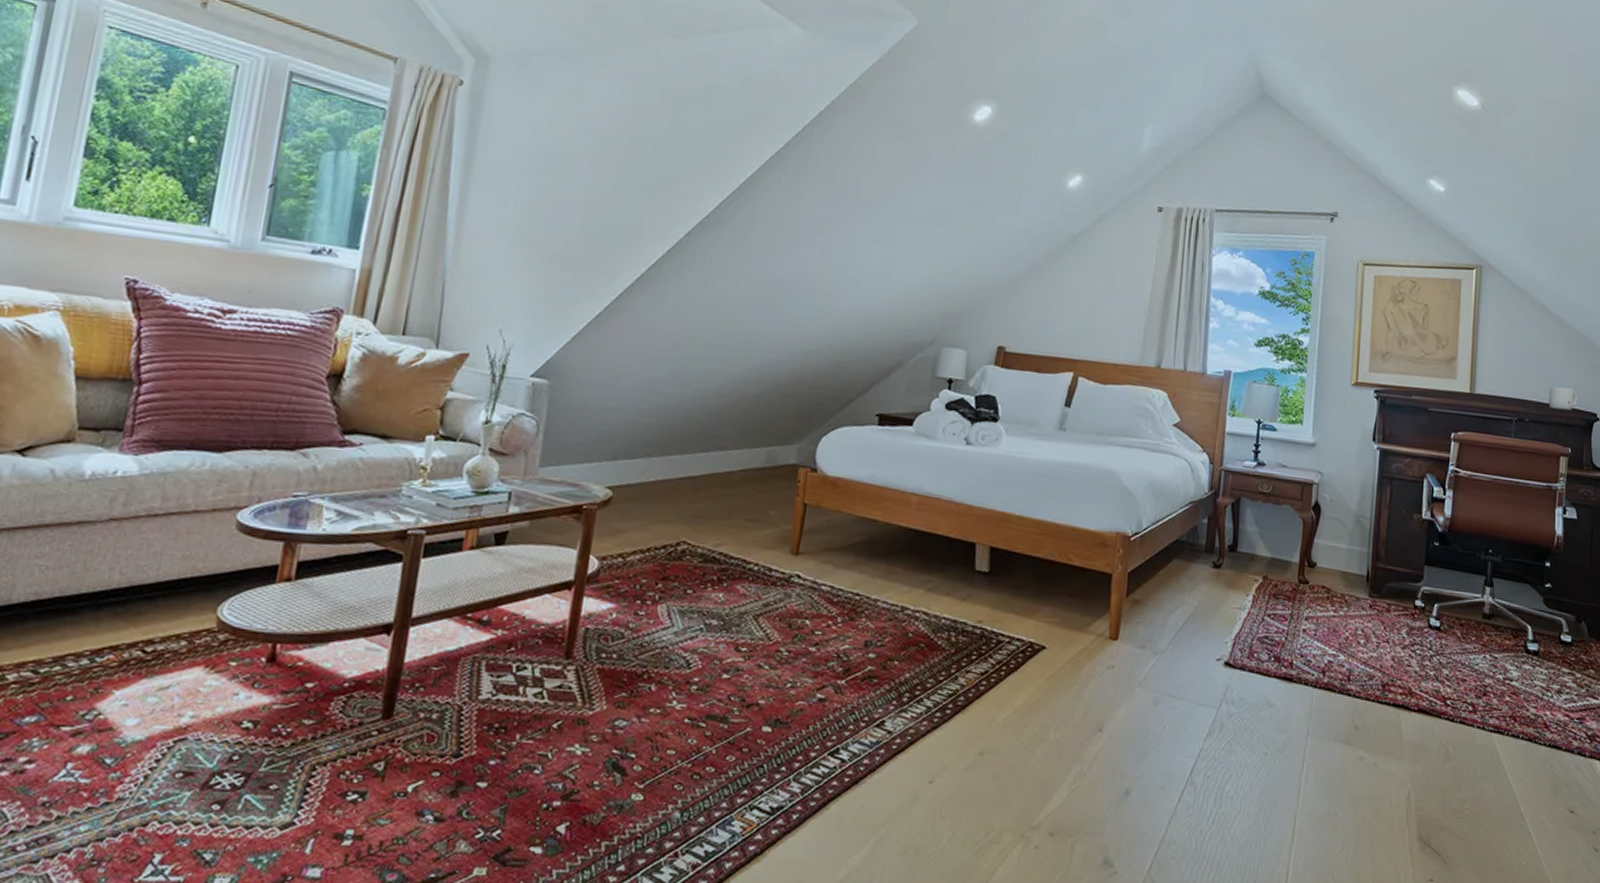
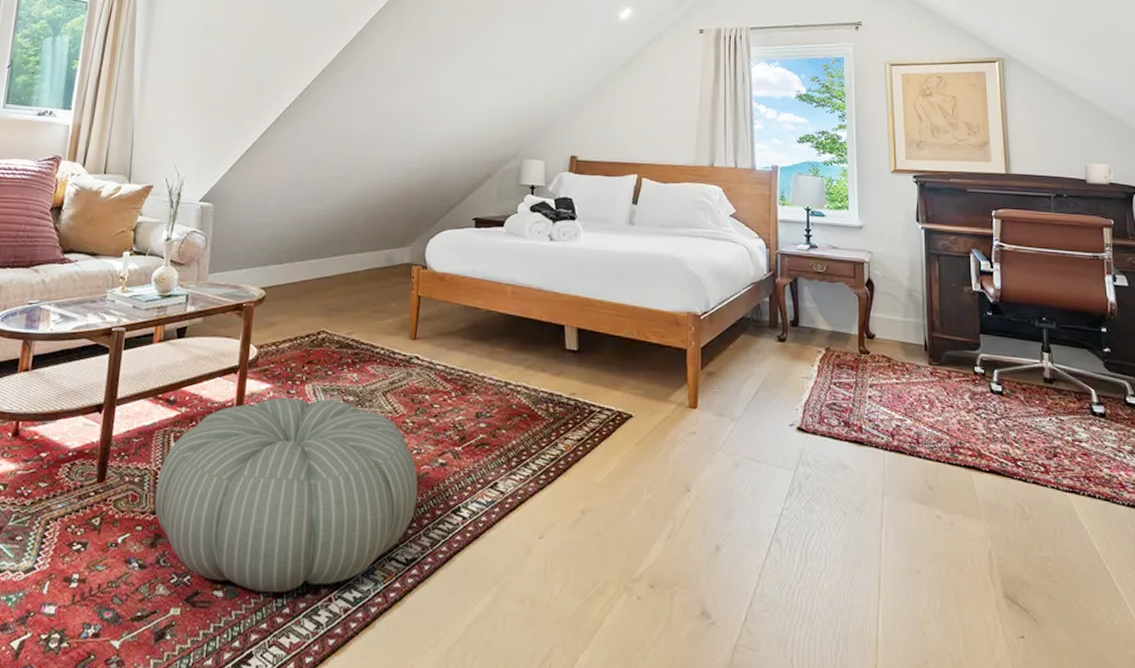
pouf: none [457,619,791,849] -> present [154,397,418,593]

